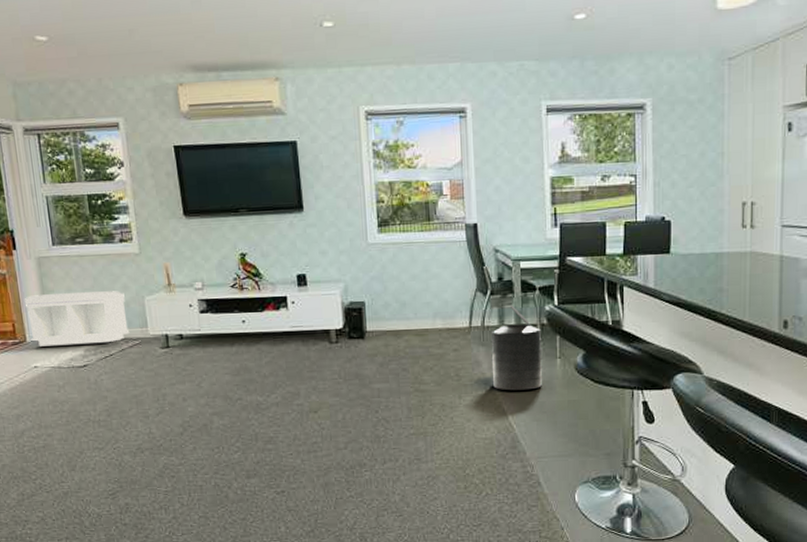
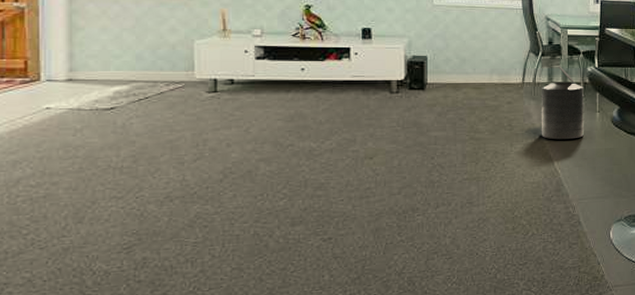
bench: present [24,291,130,347] -> none [44,32,172,87]

